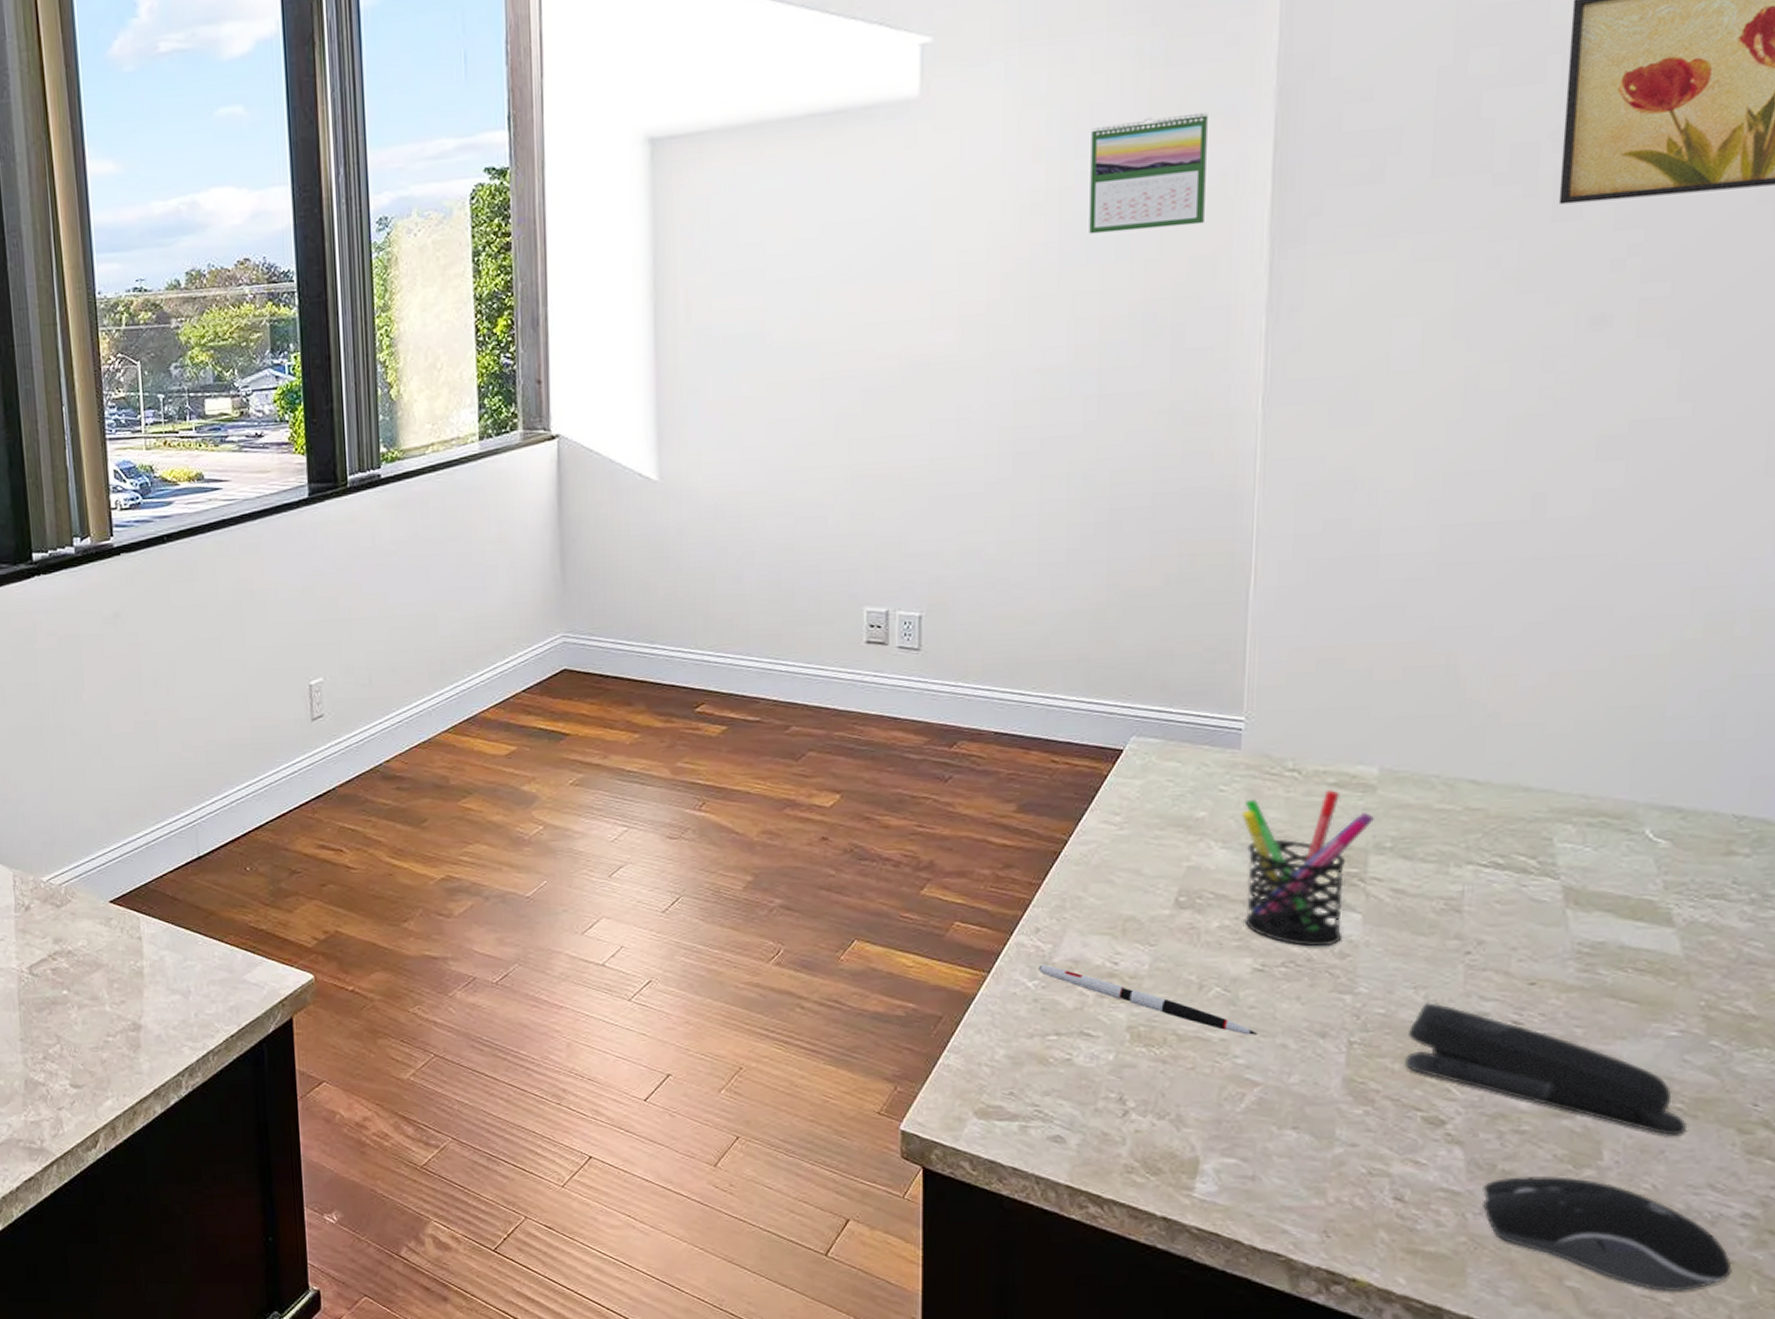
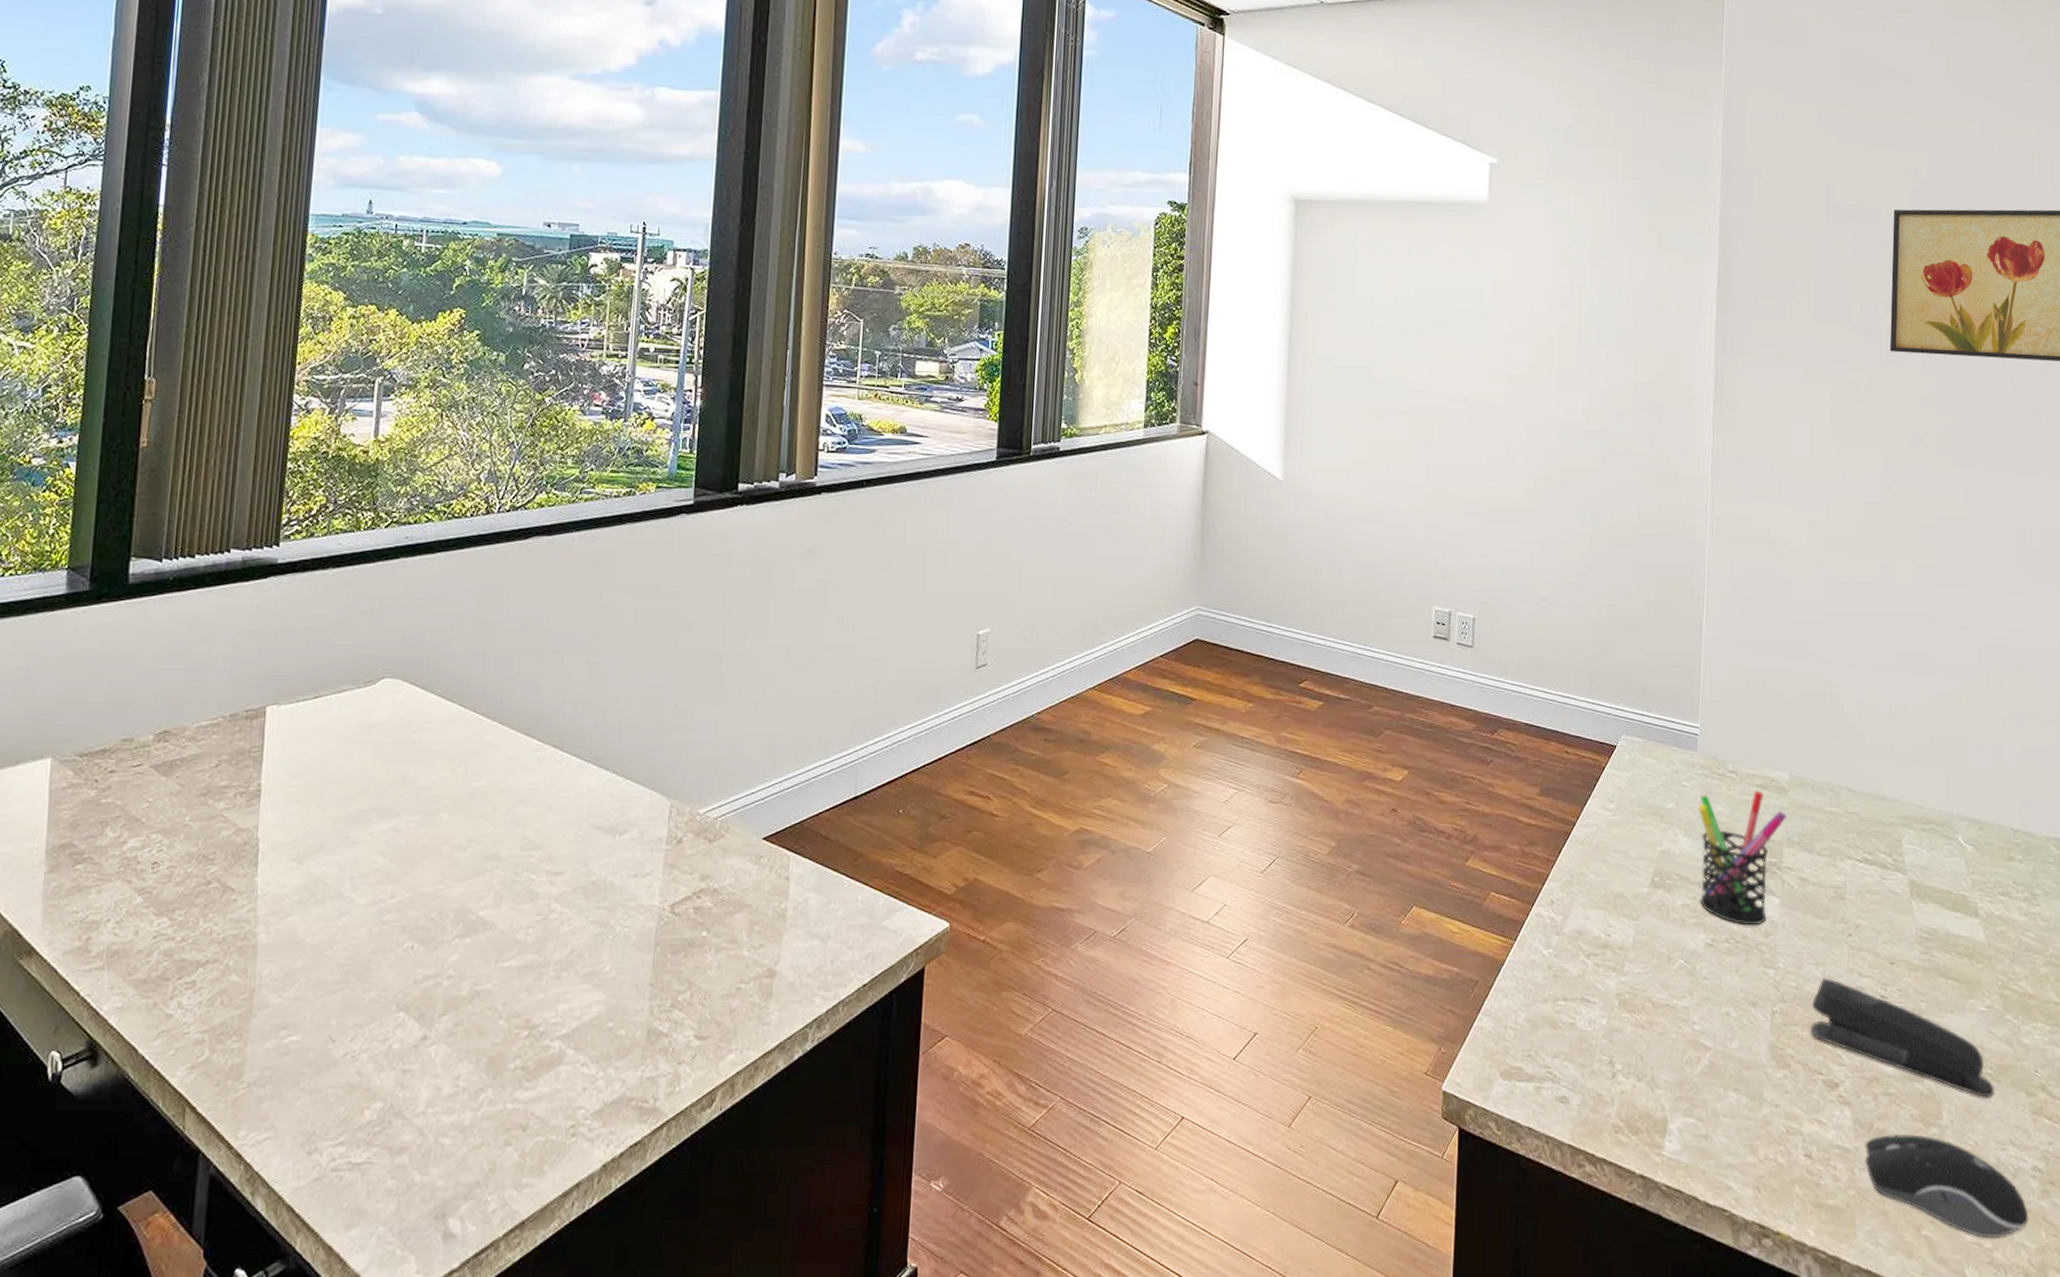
pen: present [1038,964,1258,1035] -> none [1552,934,1710,1004]
calendar: present [1089,112,1208,235] -> none [1599,245,1676,330]

